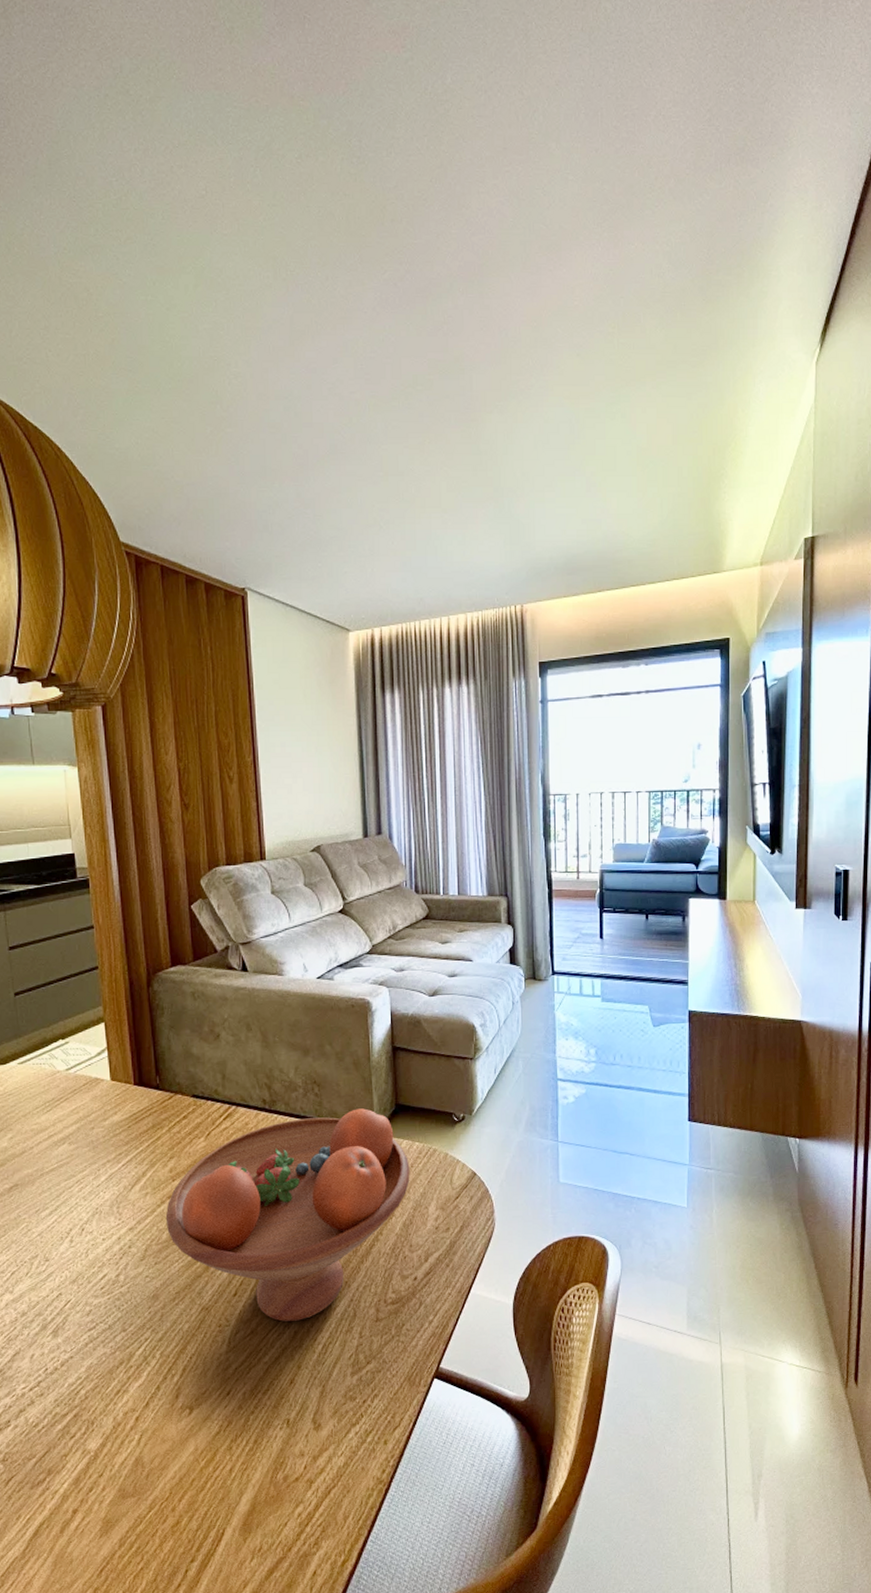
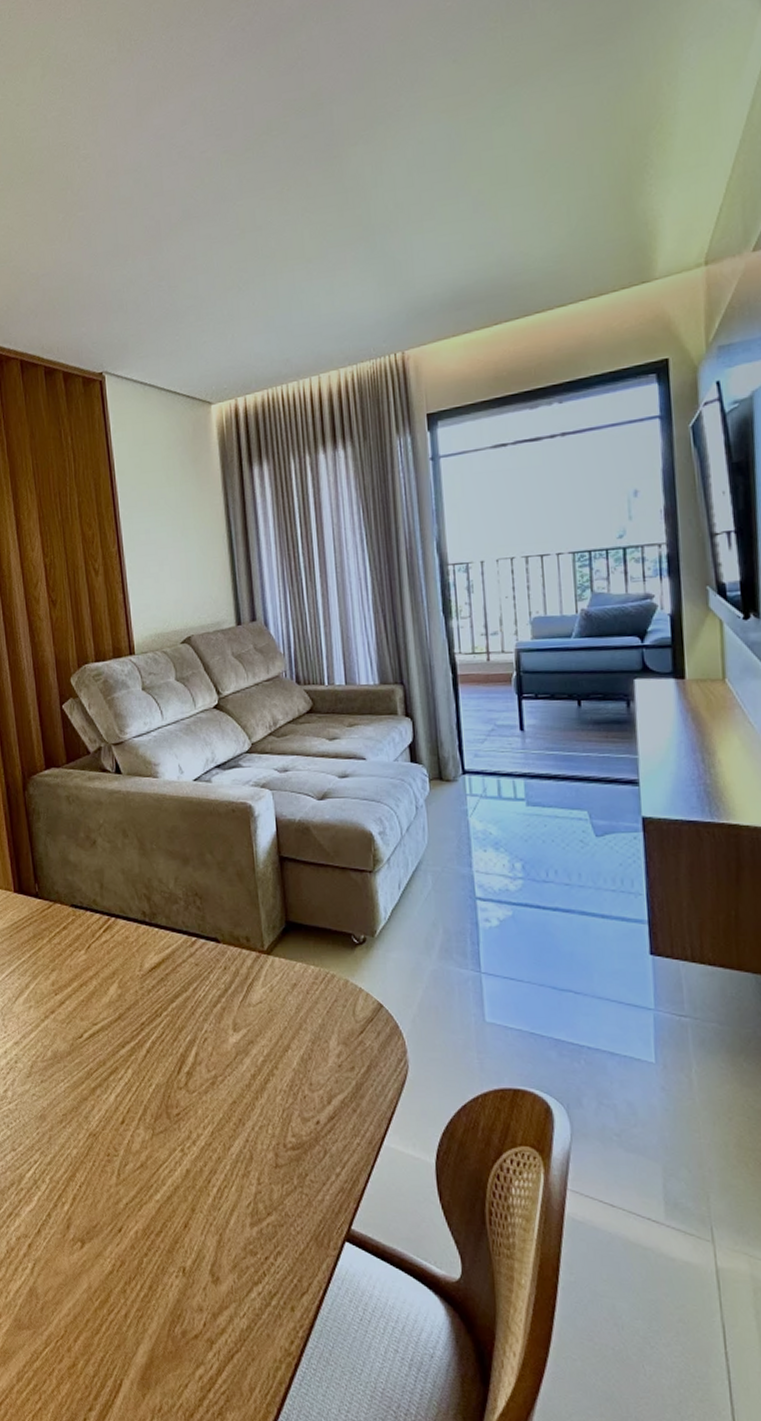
fruit bowl: present [165,1108,410,1322] -> none [49,925,306,1158]

